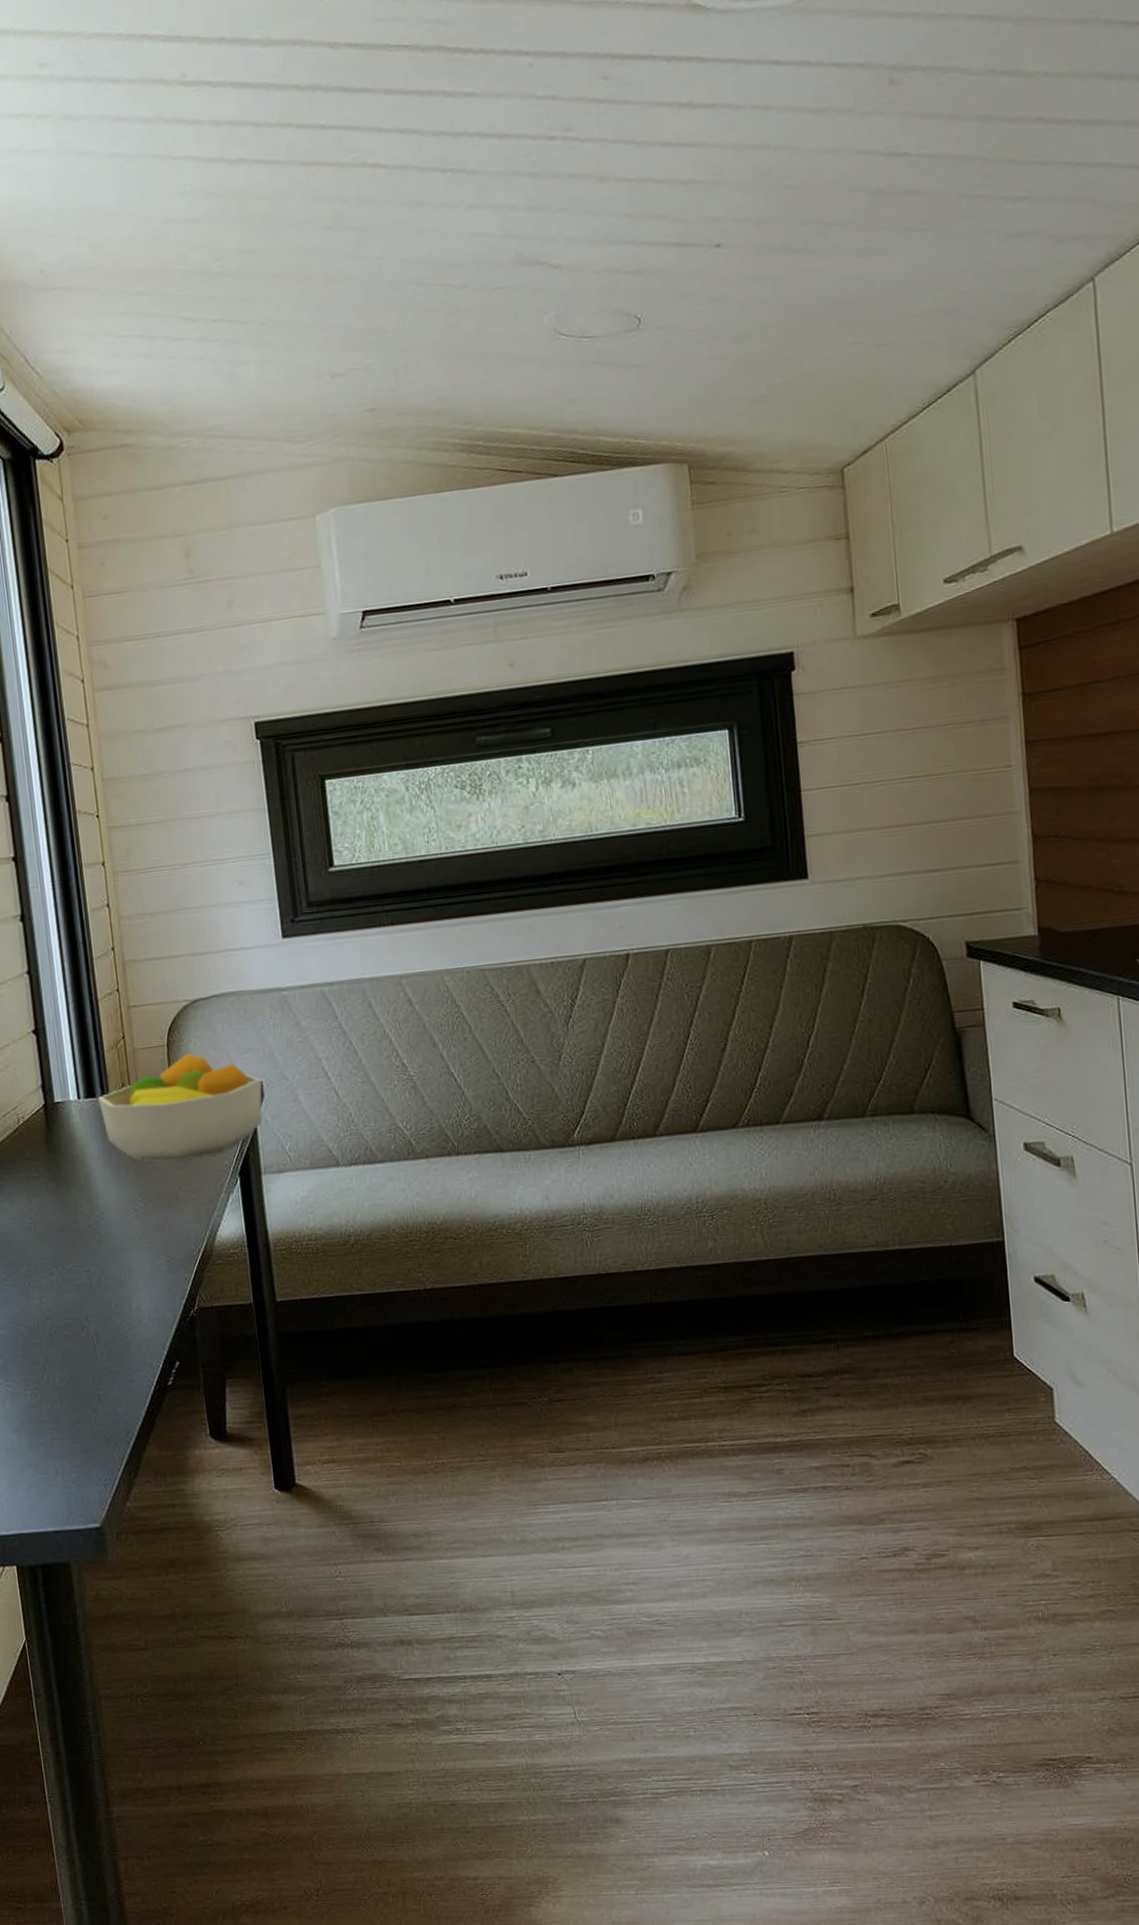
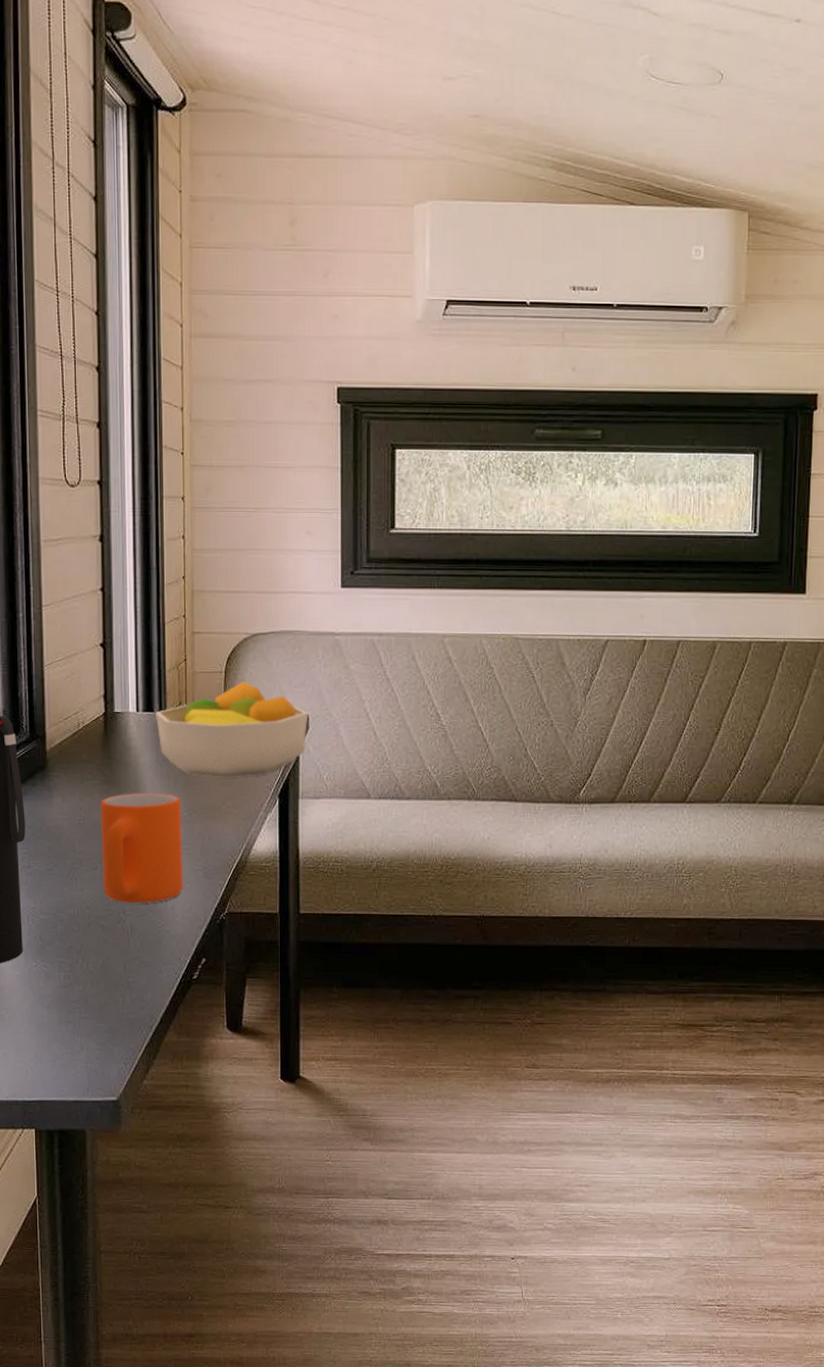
mug: none [49,1184,147,1309] -> present [99,792,184,904]

